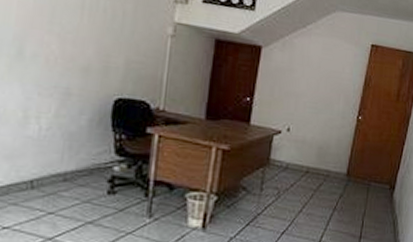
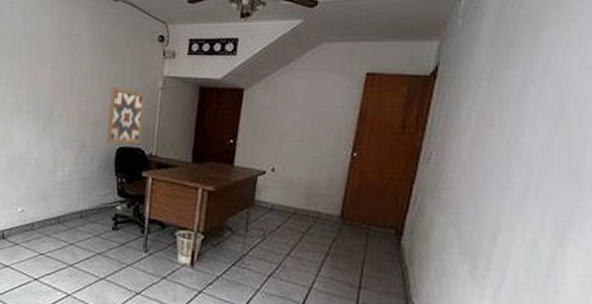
wall art: none [101,27,151,96] -> present [107,87,145,144]

